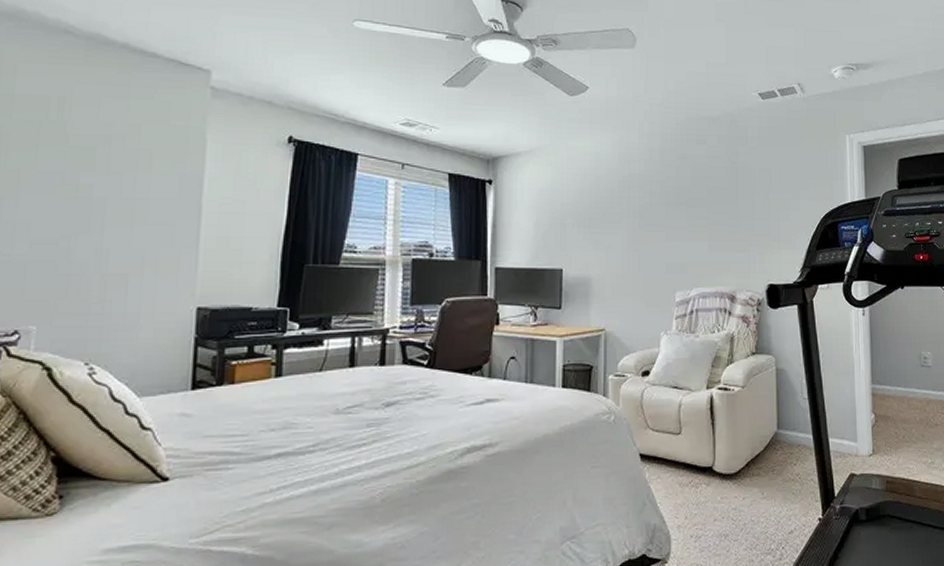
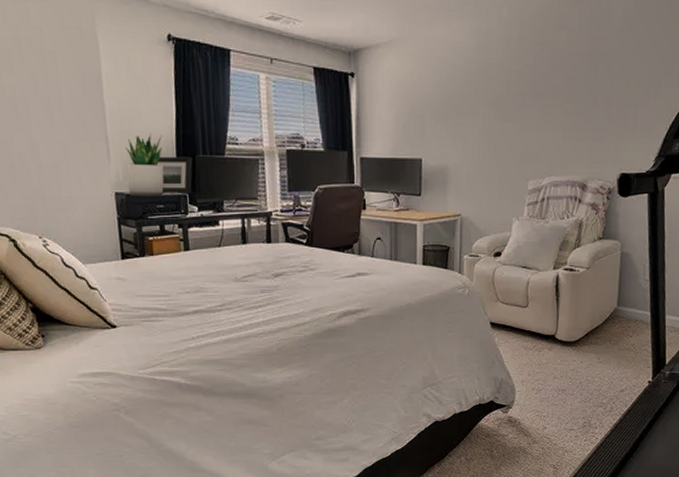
planter: none [215,240,267,313] -> present [125,133,165,197]
picture frame: none [255,266,300,309] -> present [156,156,193,194]

